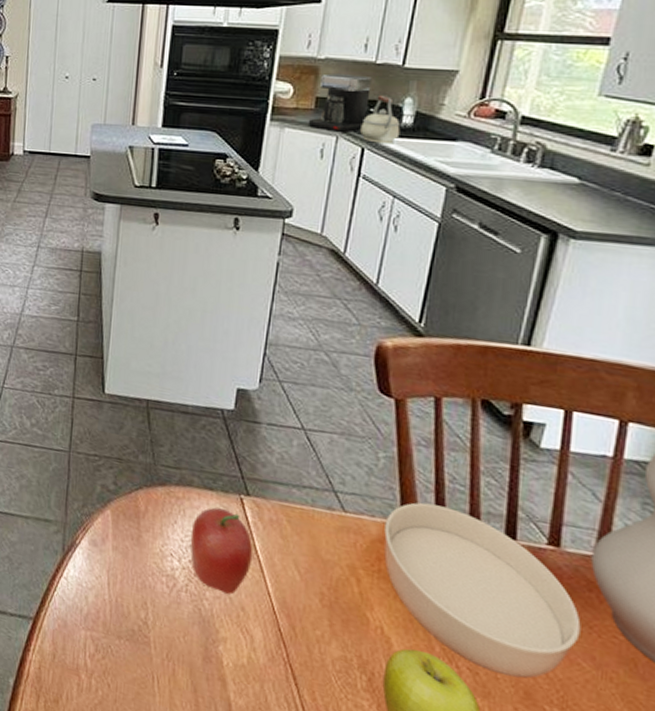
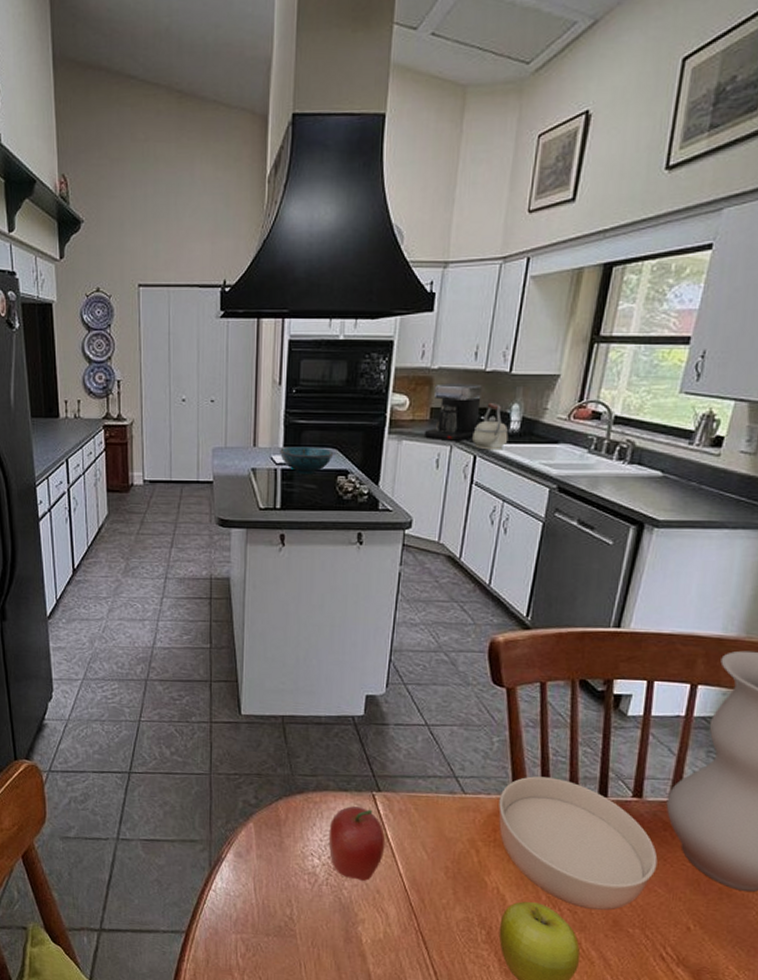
decorative bowl: none [158,127,213,157] -> present [280,446,334,476]

